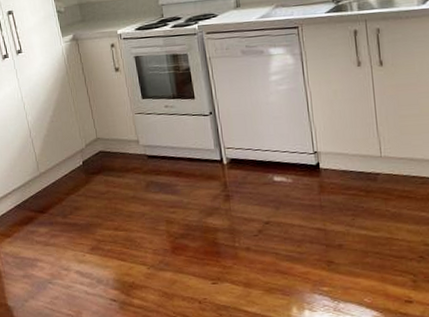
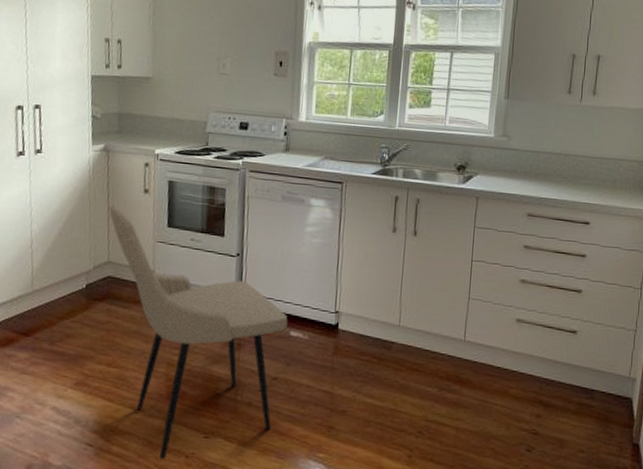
dining chair: none [88,87,273,306] -> present [109,205,288,459]

